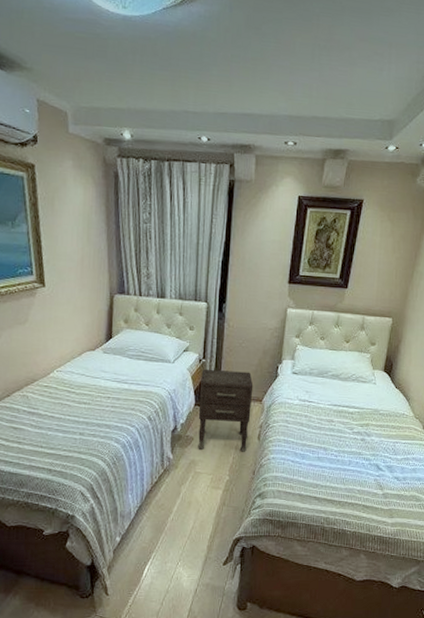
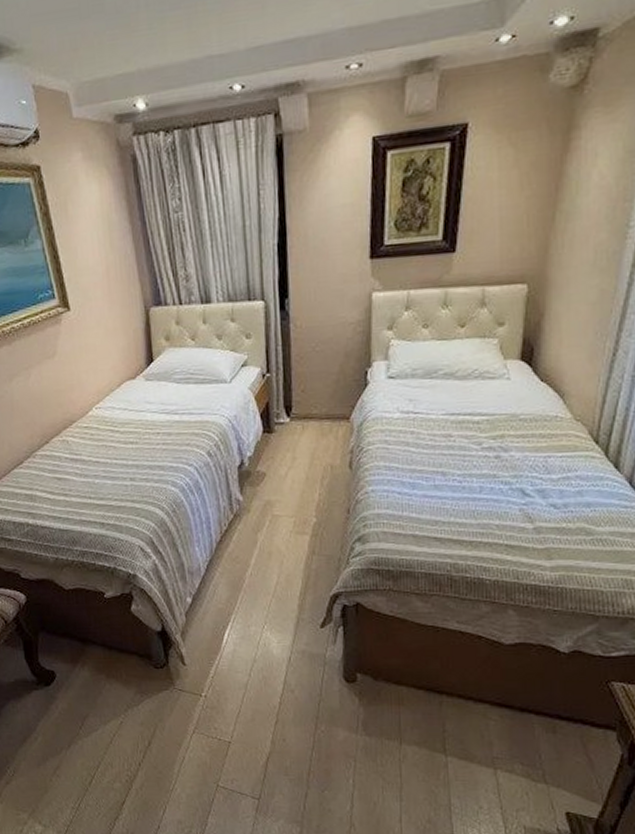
nightstand: present [198,369,254,452] -> none [267,383,337,487]

